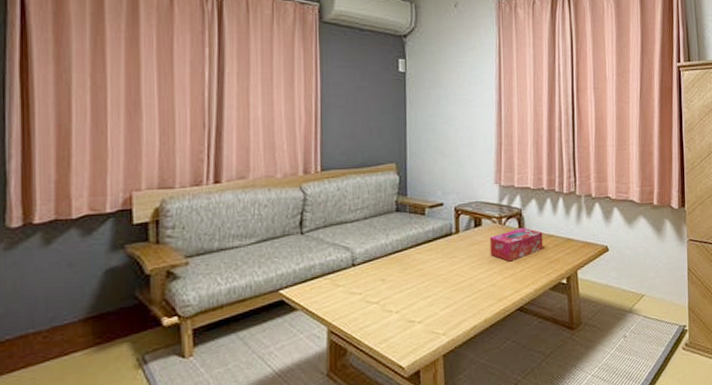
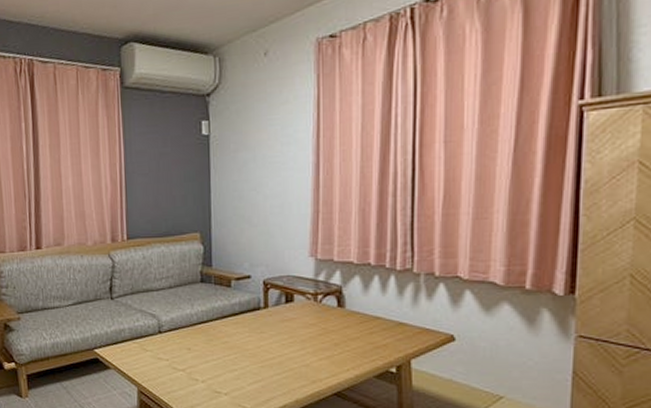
tissue box: present [489,227,543,262] -> none [303,306,368,343]

